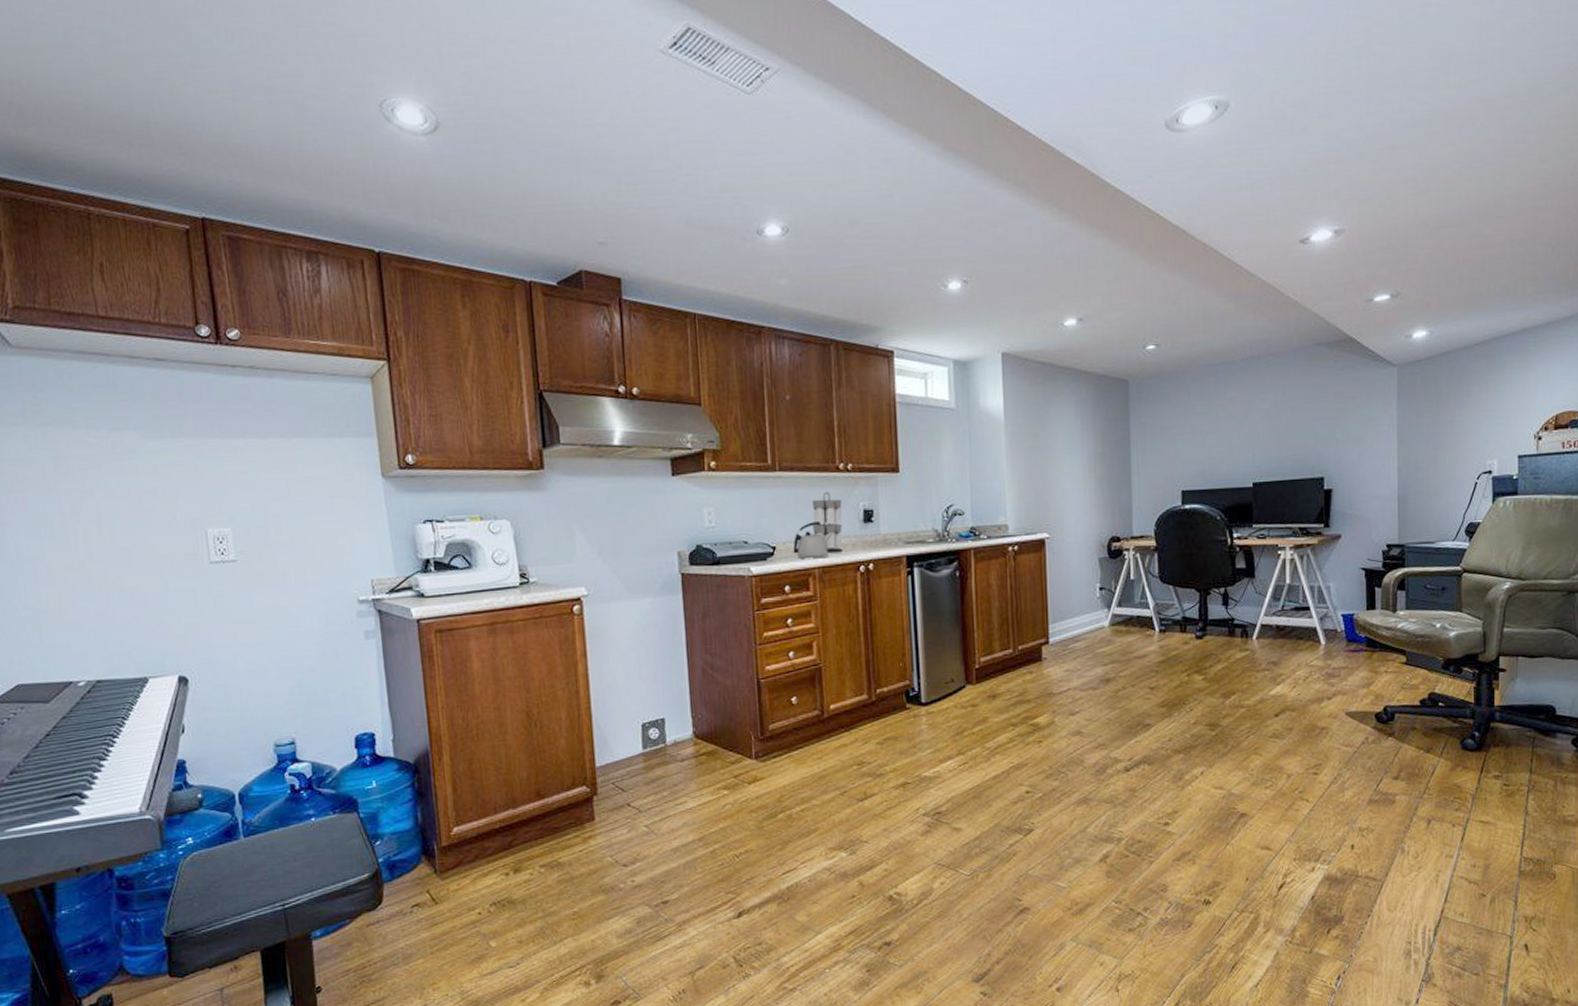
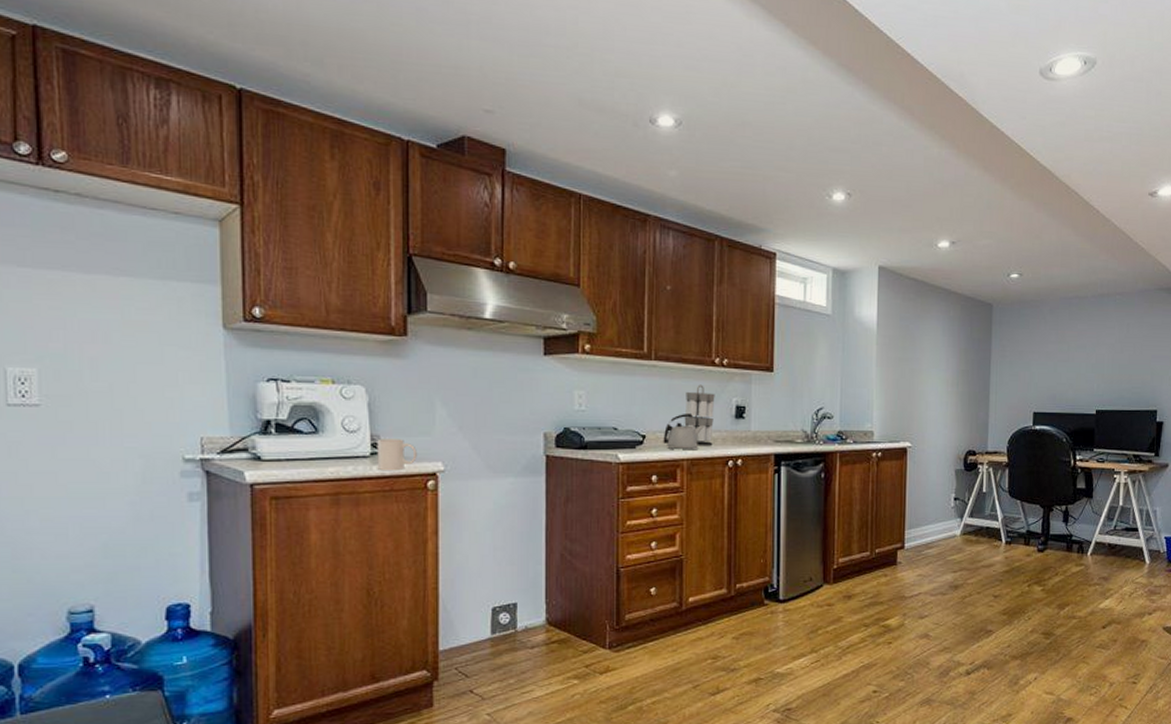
mug: none [524,567,562,600] -> present [377,438,417,471]

